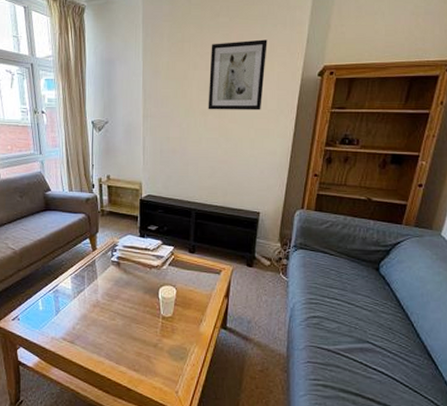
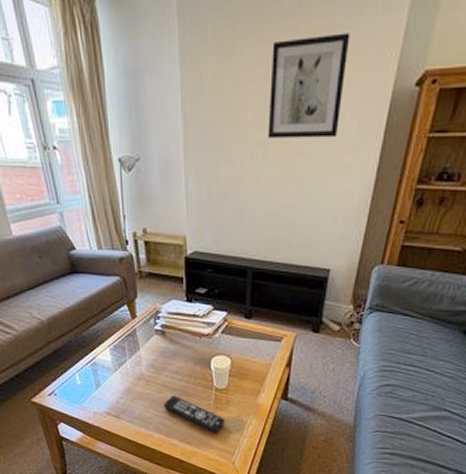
remote control: none [115,323,171,361] -> present [164,396,226,433]

